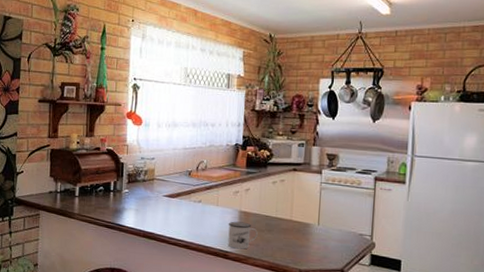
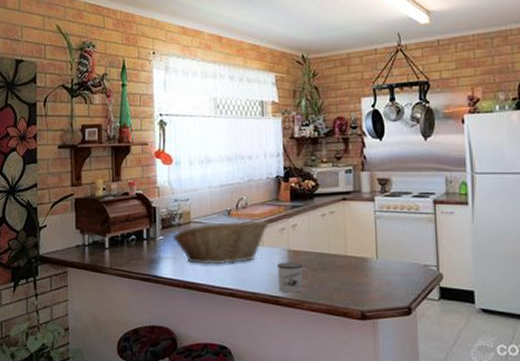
fruit basket: none [137,181,224,219] -> present [173,220,269,265]

